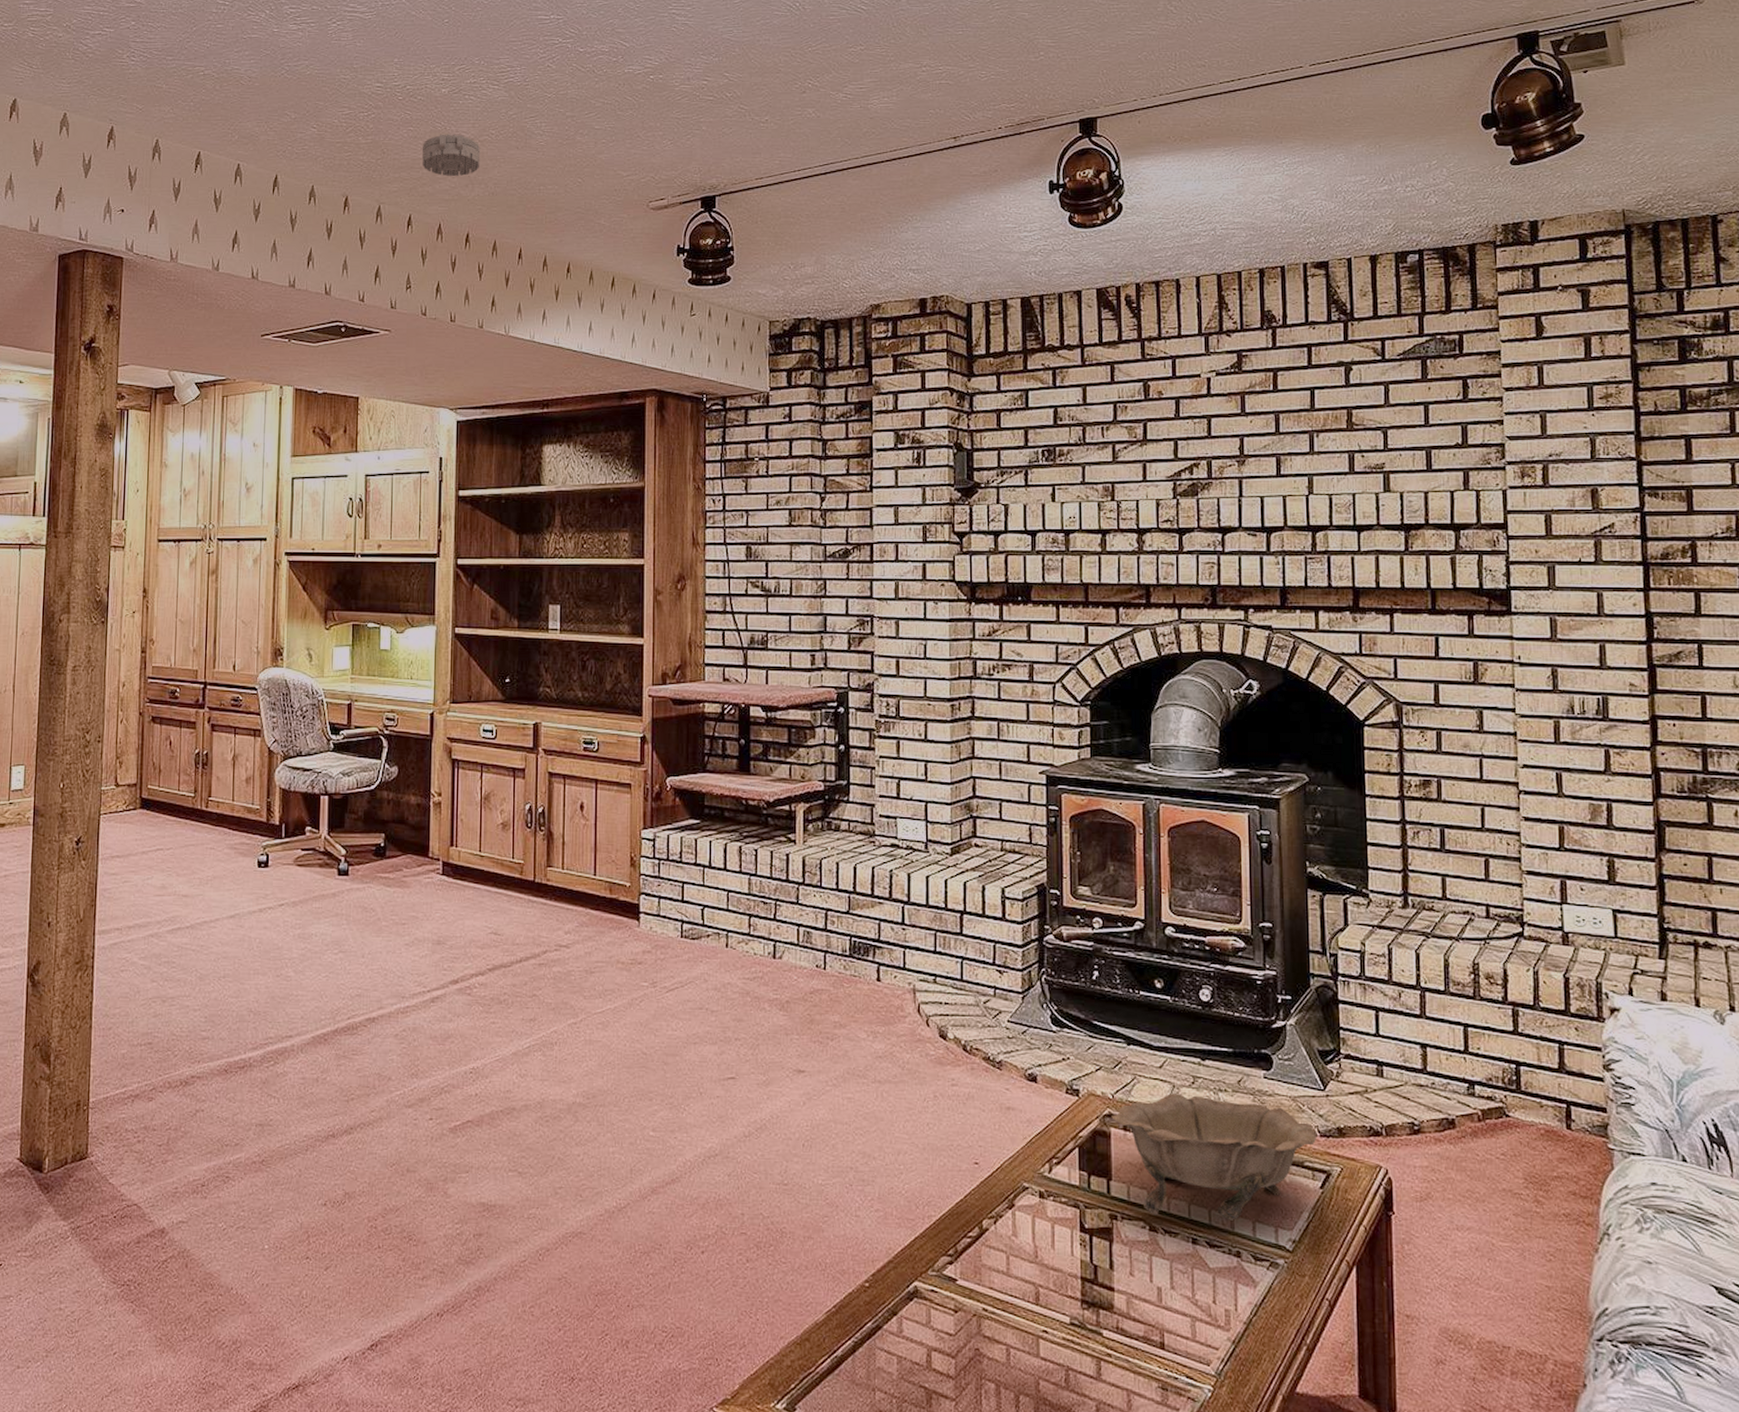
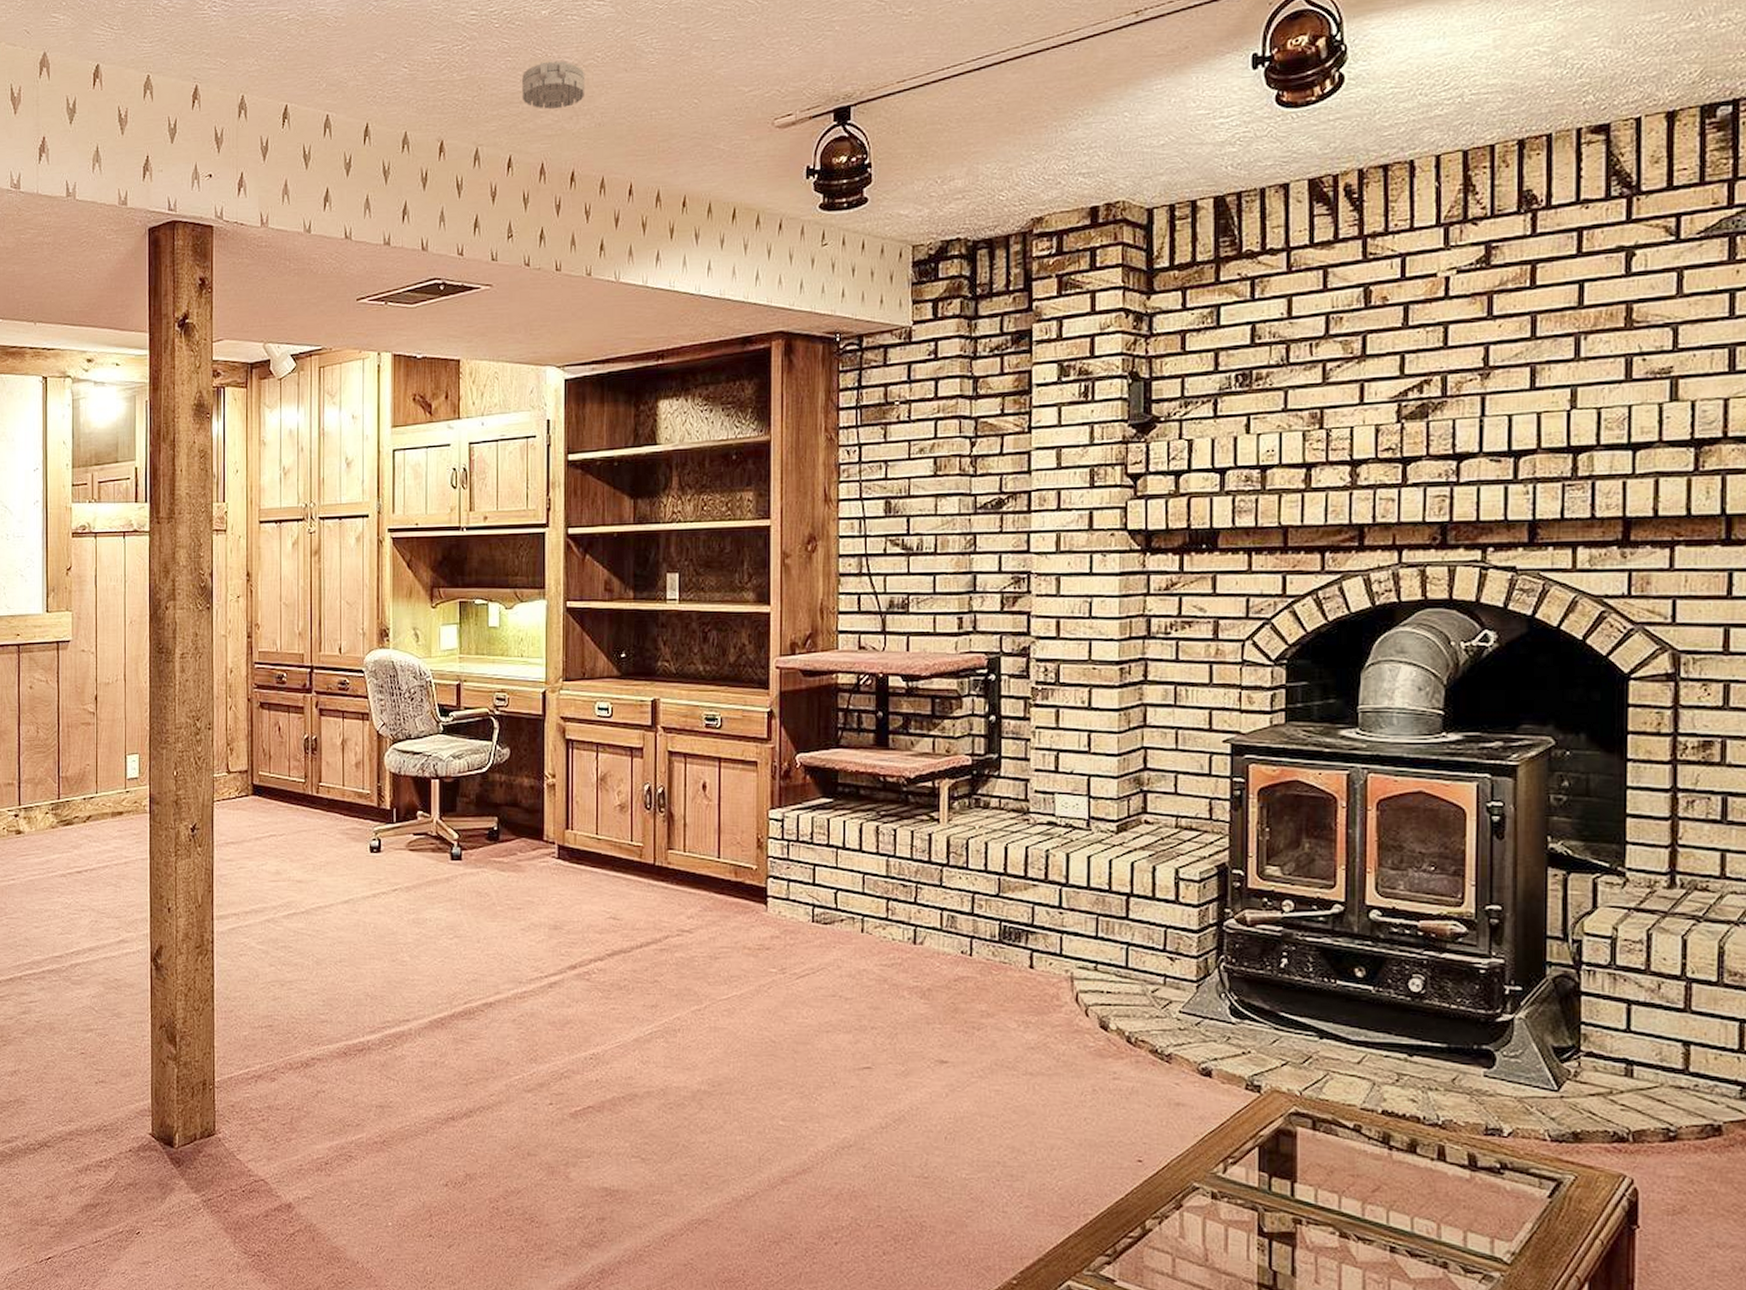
decorative bowl: present [1111,1093,1317,1221] -> none [1298,1091,1547,1229]

